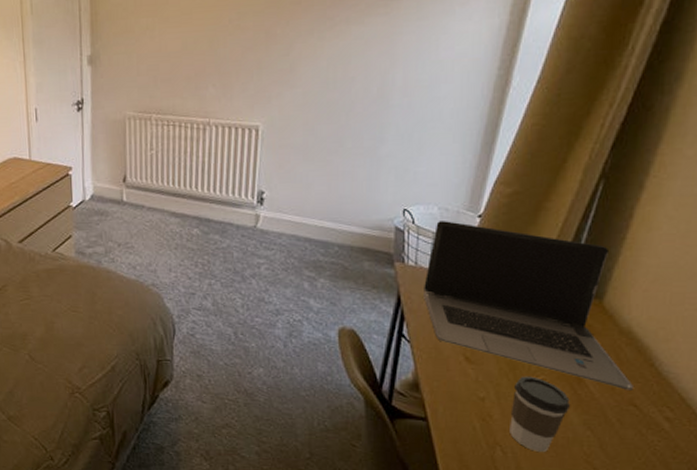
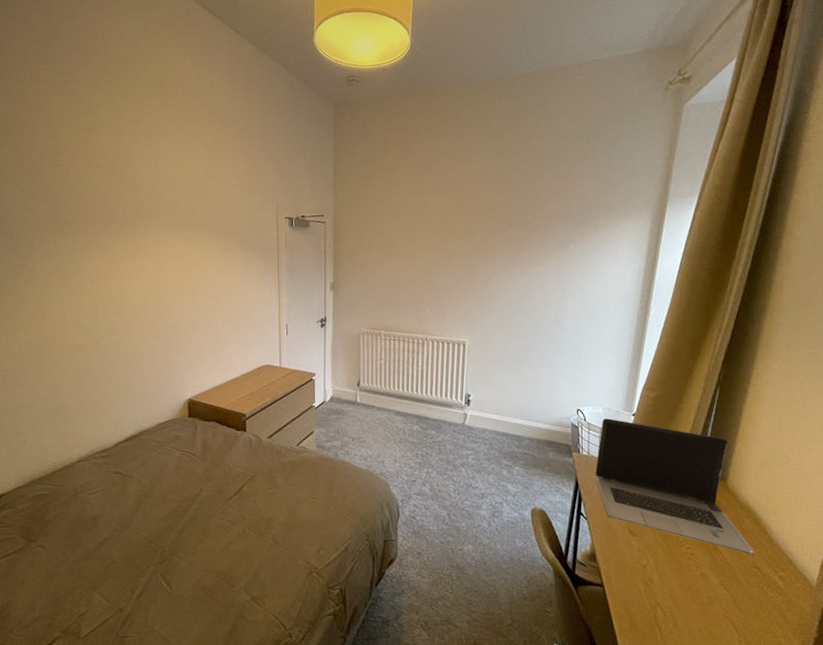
coffee cup: present [509,376,570,453] -> none [666,545,710,611]

